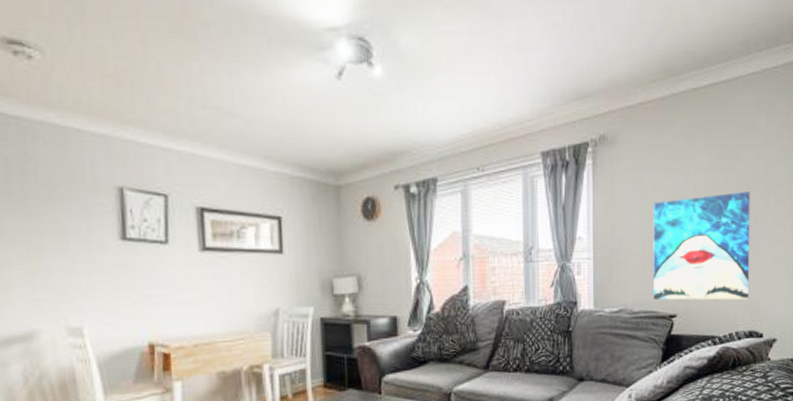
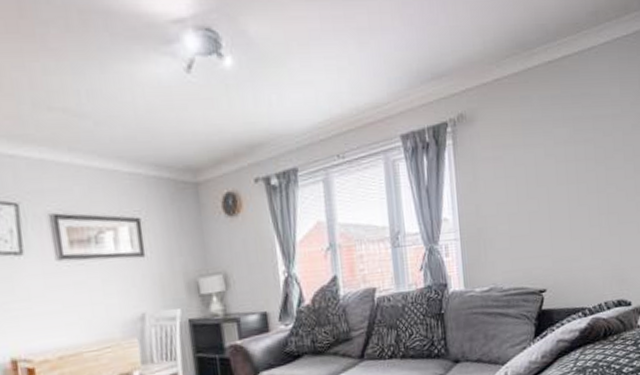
wall art: present [653,192,750,301] -> none [515,162,616,276]

